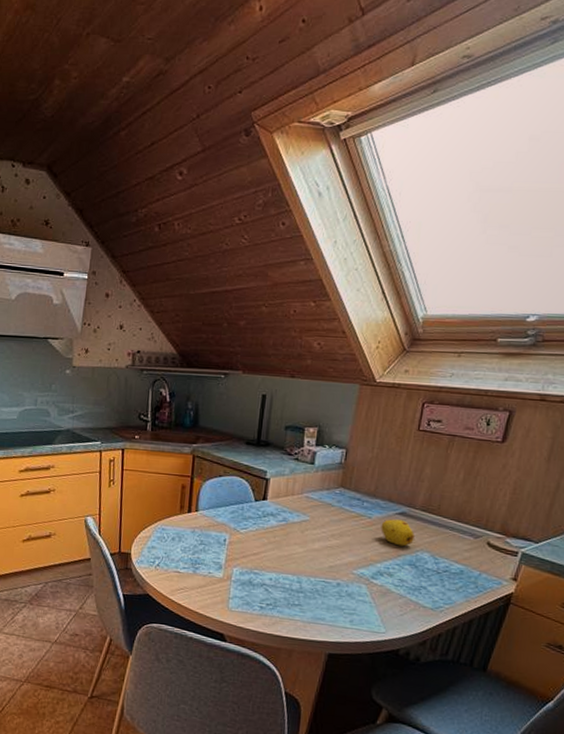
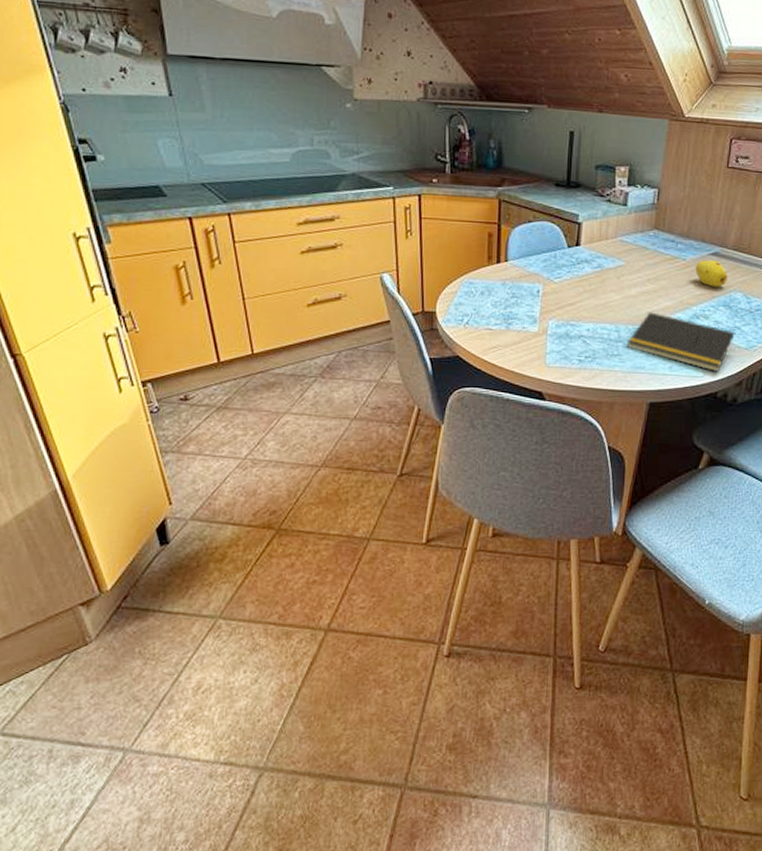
notepad: none [307,566,420,629] -> present [626,312,735,371]

